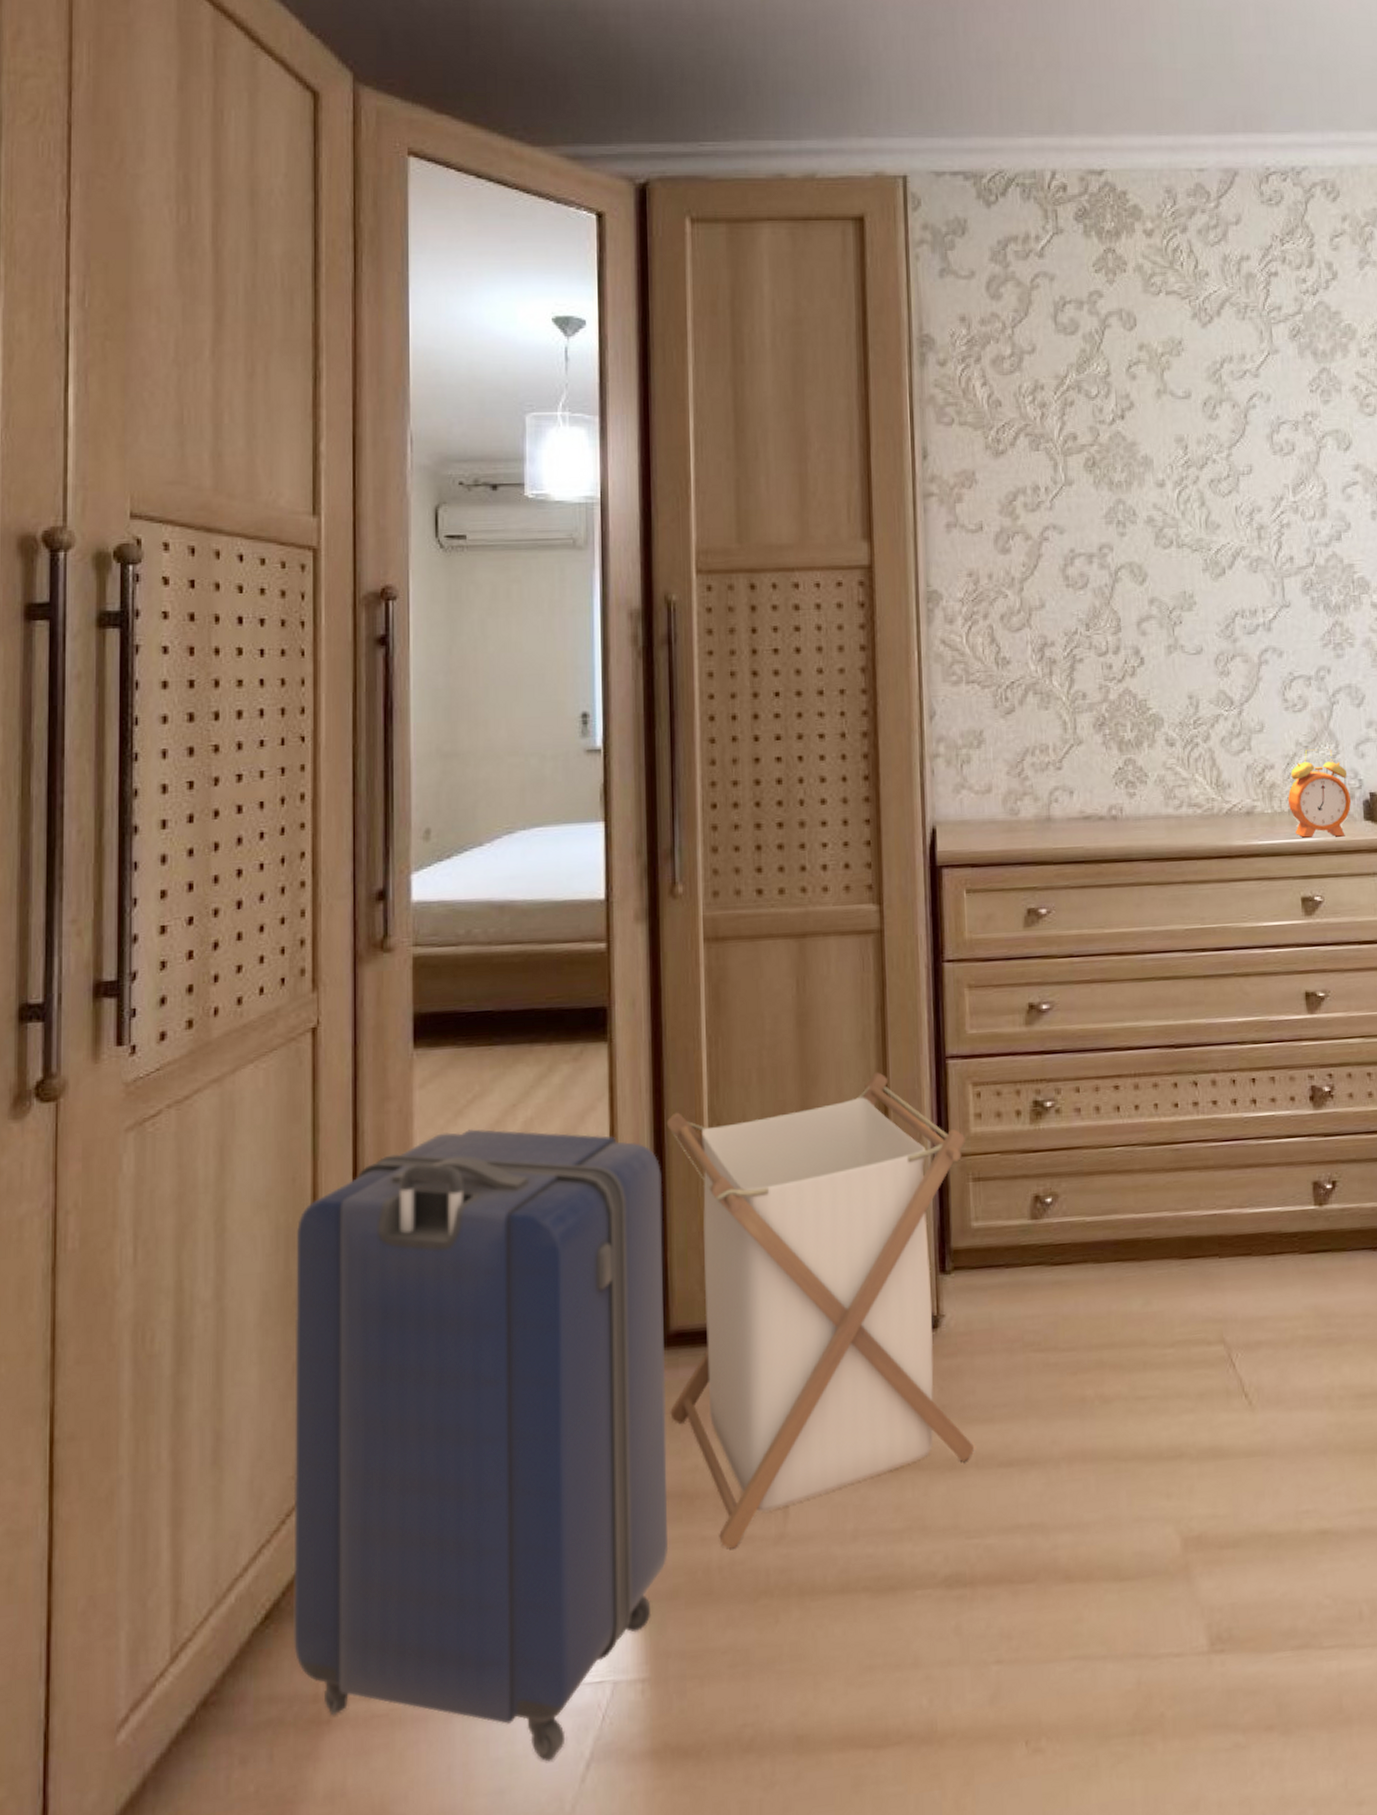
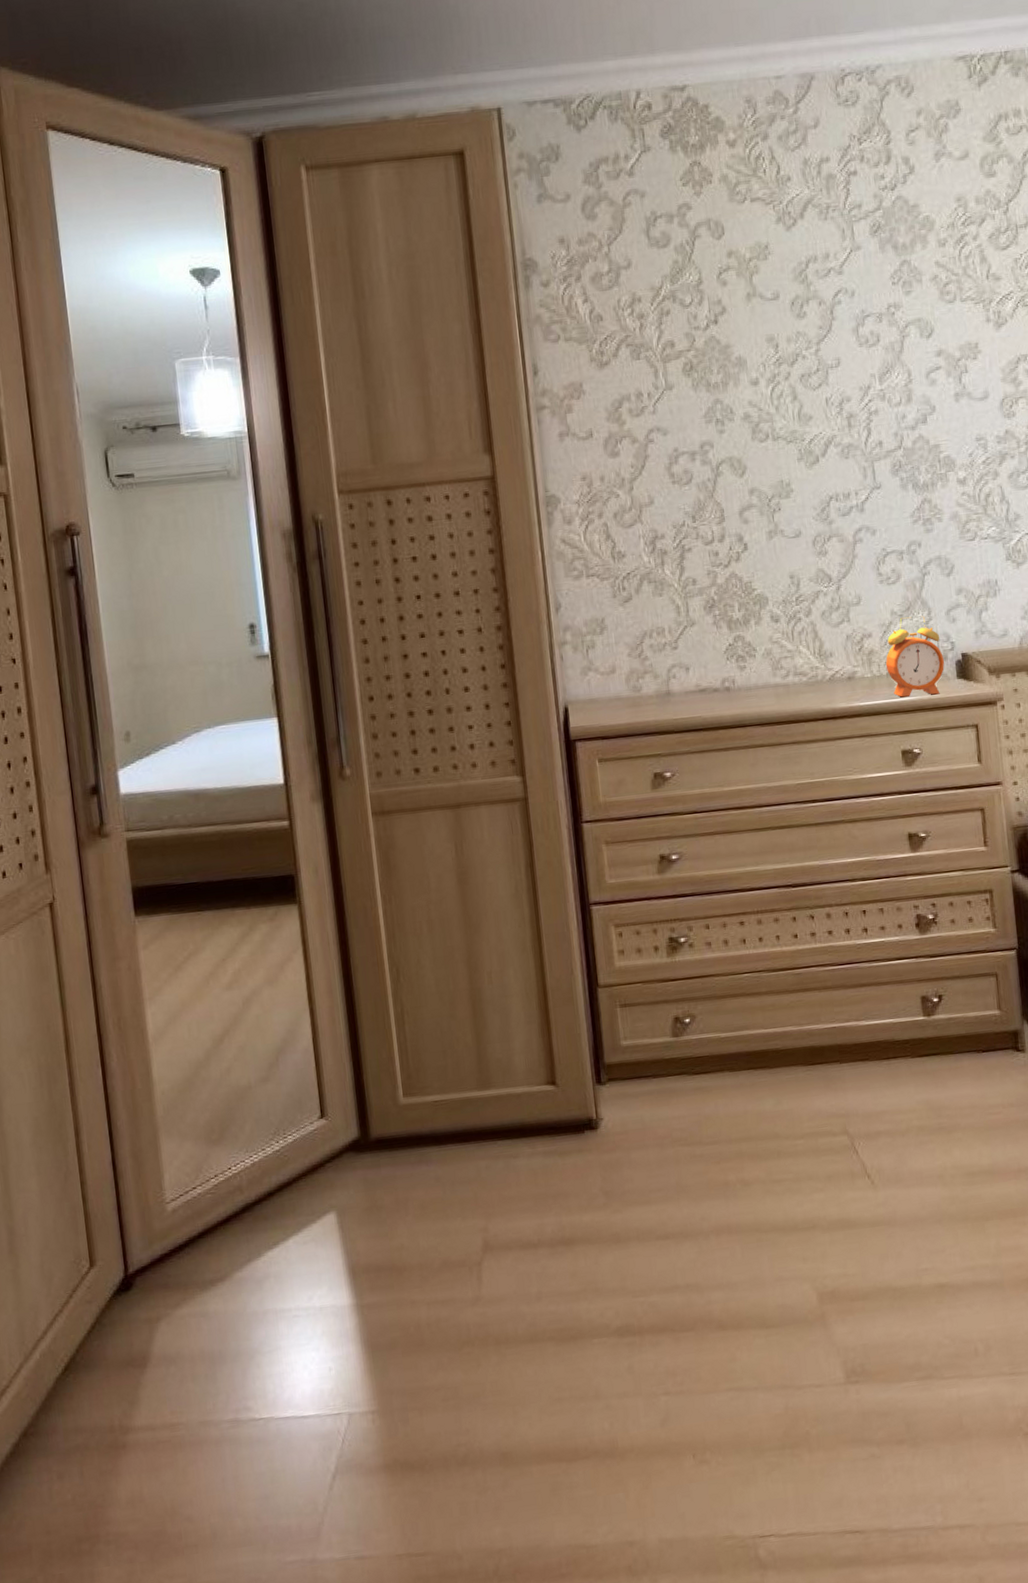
suitcase: present [293,1129,669,1762] -> none [55,980,385,1474]
laundry basket: present [666,1072,974,1549] -> none [353,919,635,1310]

